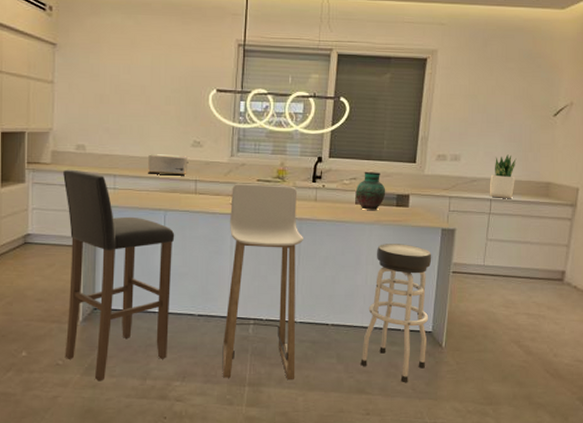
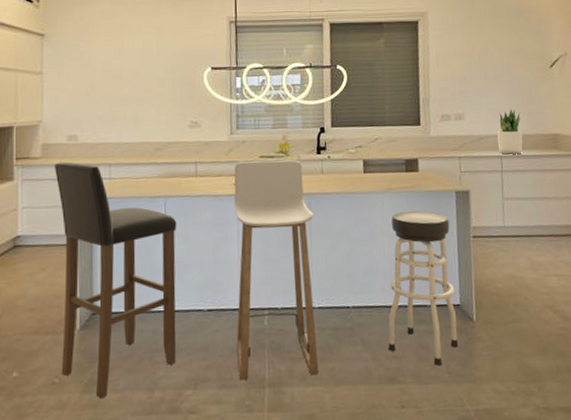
toaster: present [148,154,189,176] -> none [144,137,187,160]
vase: present [356,171,386,211] -> none [363,138,394,179]

